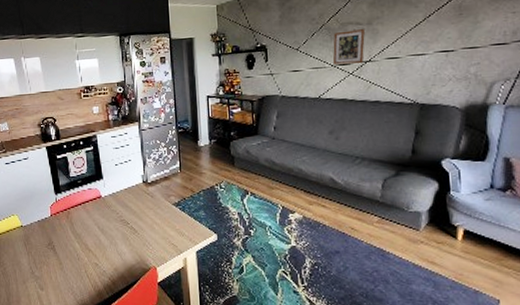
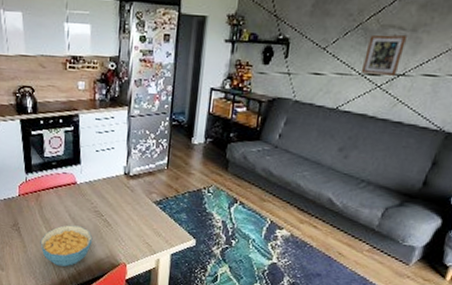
cereal bowl: none [74,237,122,278] -> present [40,225,93,267]

